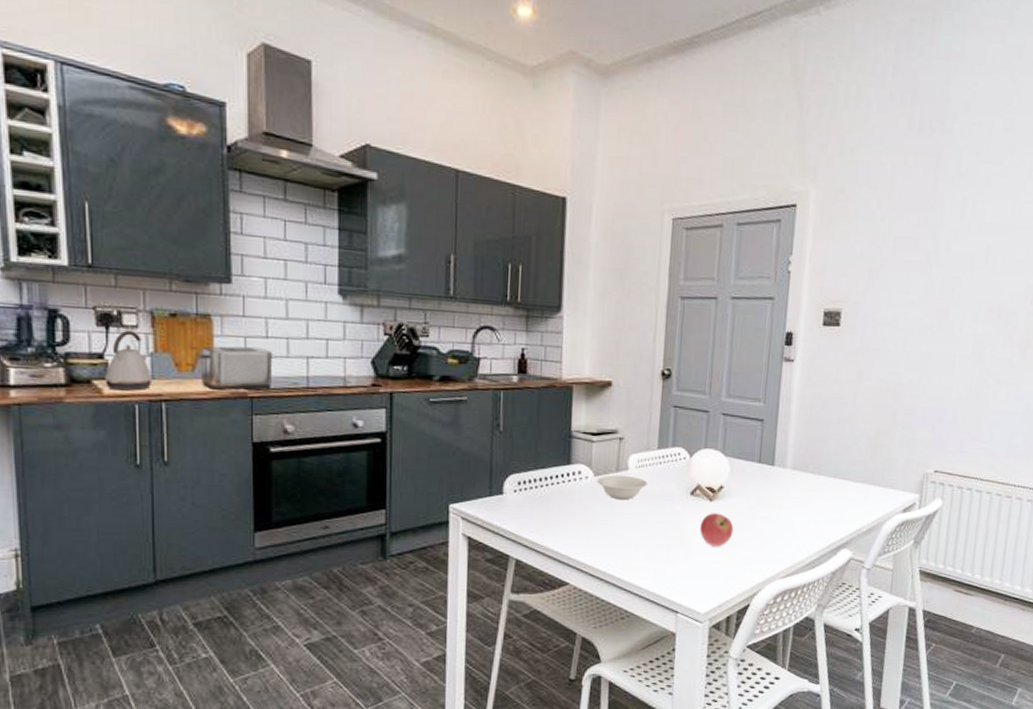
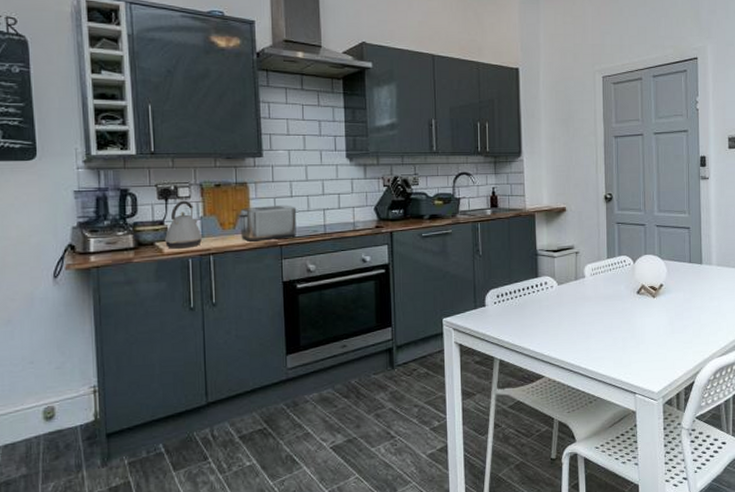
bowl: present [596,475,647,500] -> none [560,282,601,303]
fruit: present [700,513,734,547] -> none [647,307,675,335]

